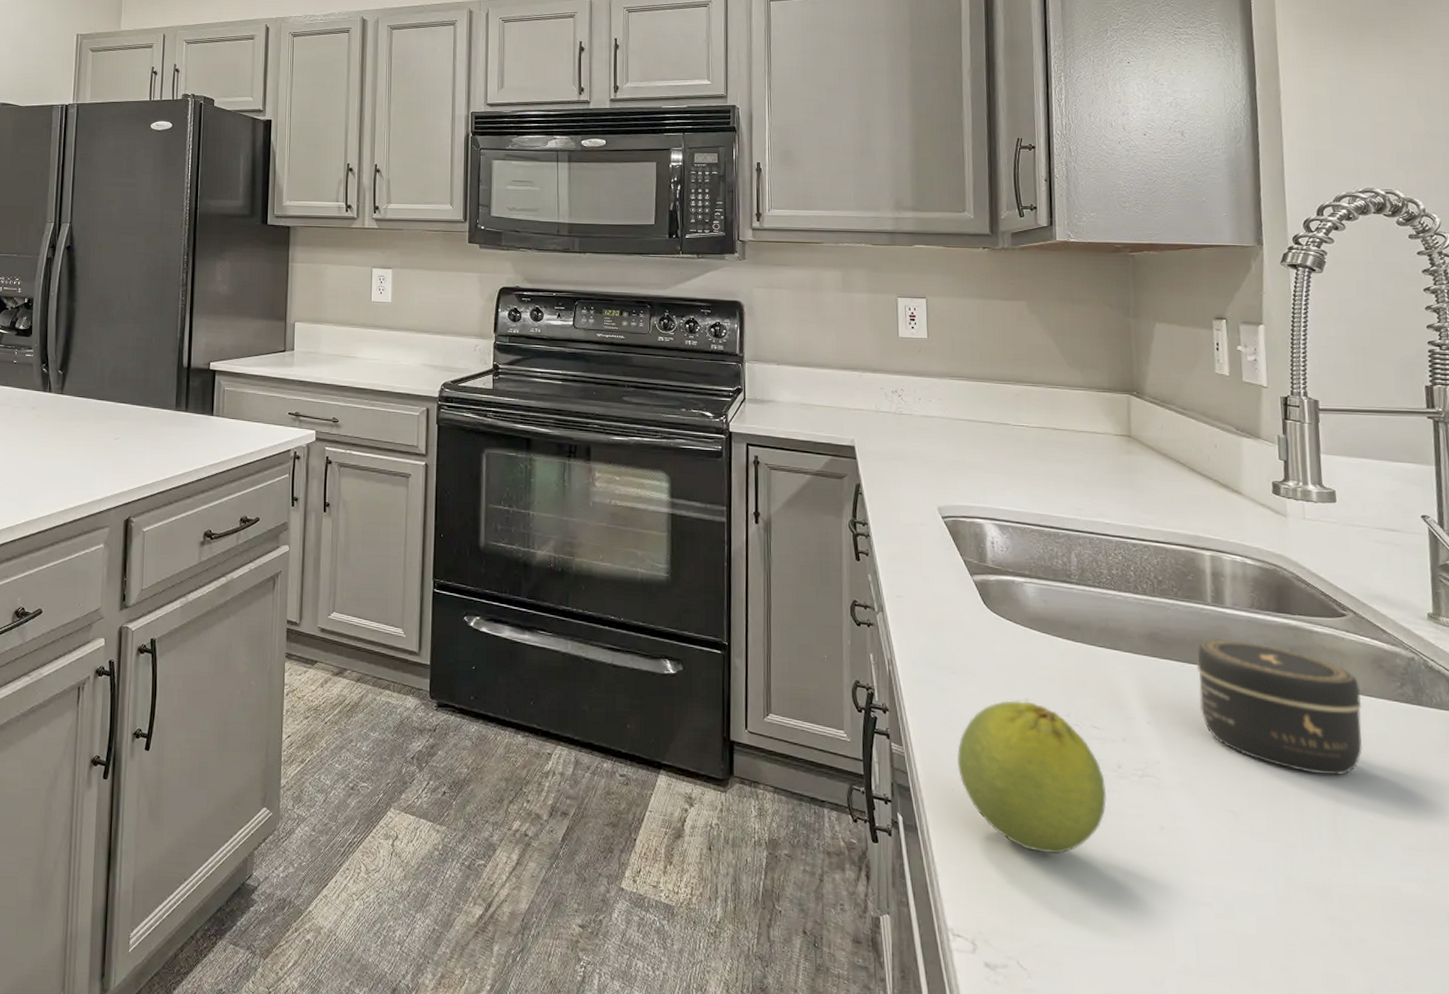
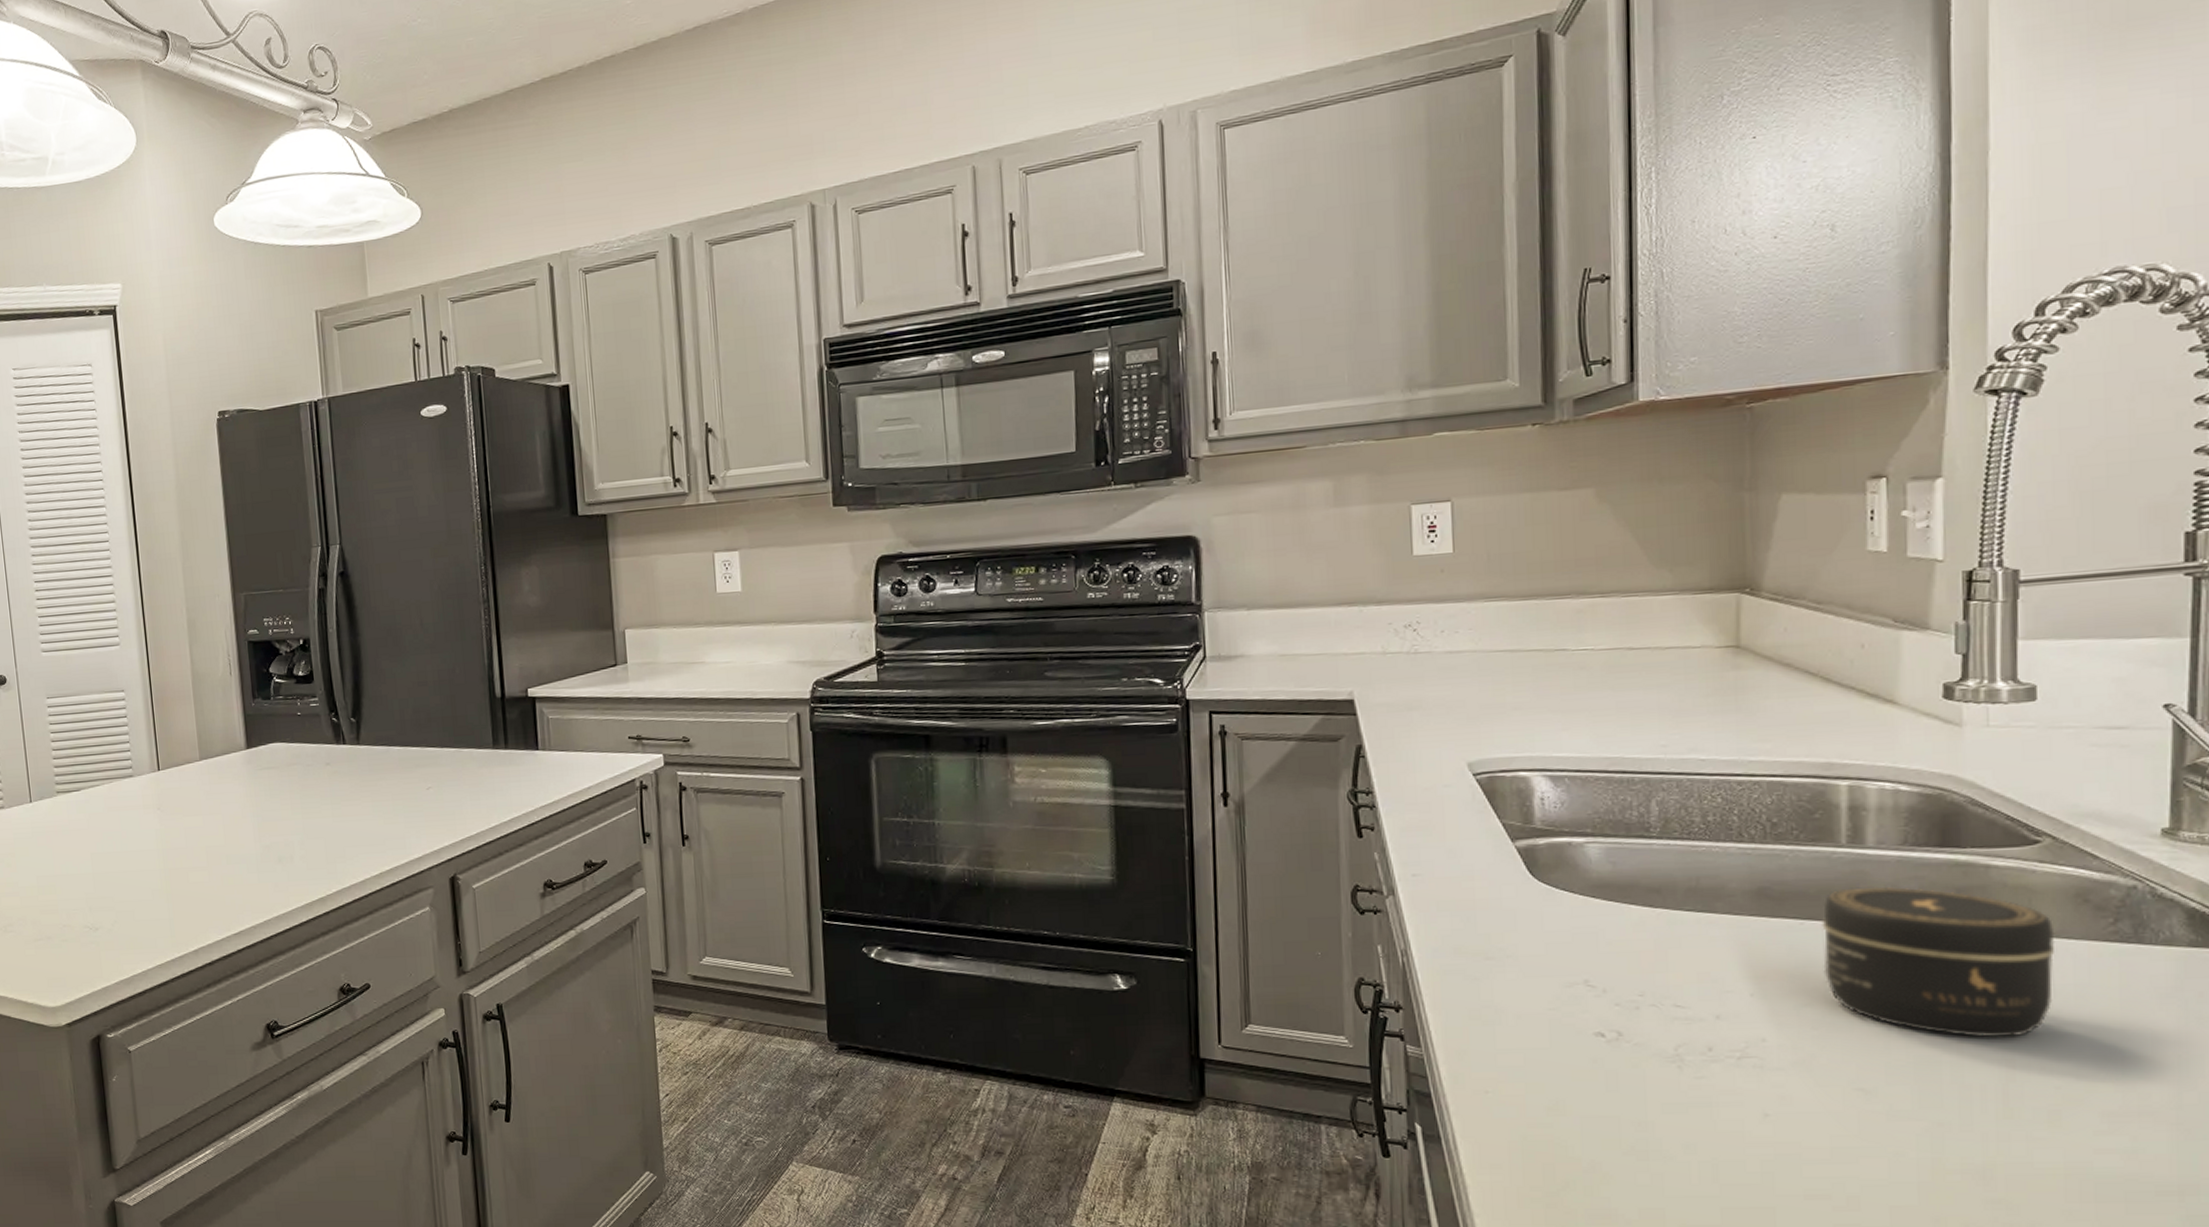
fruit: present [957,700,1106,855] -> none [1493,983,1691,1155]

